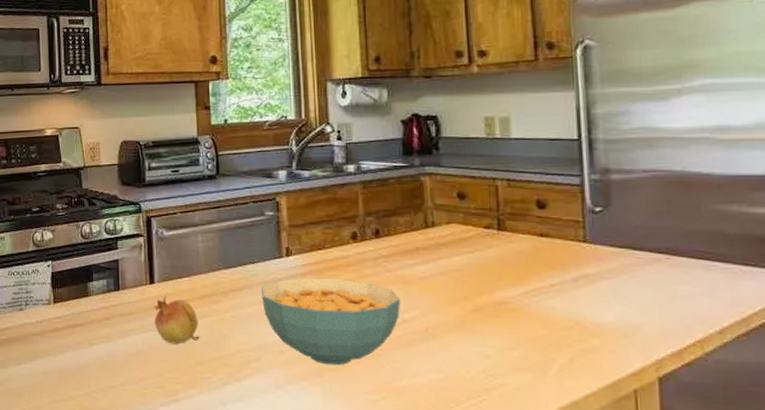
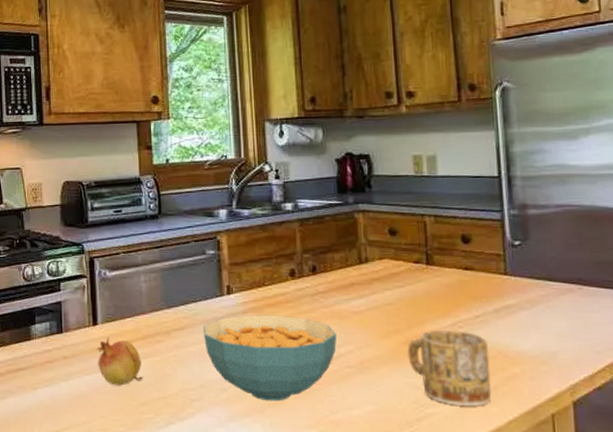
mug: none [476,298,567,379] -> present [407,330,491,407]

